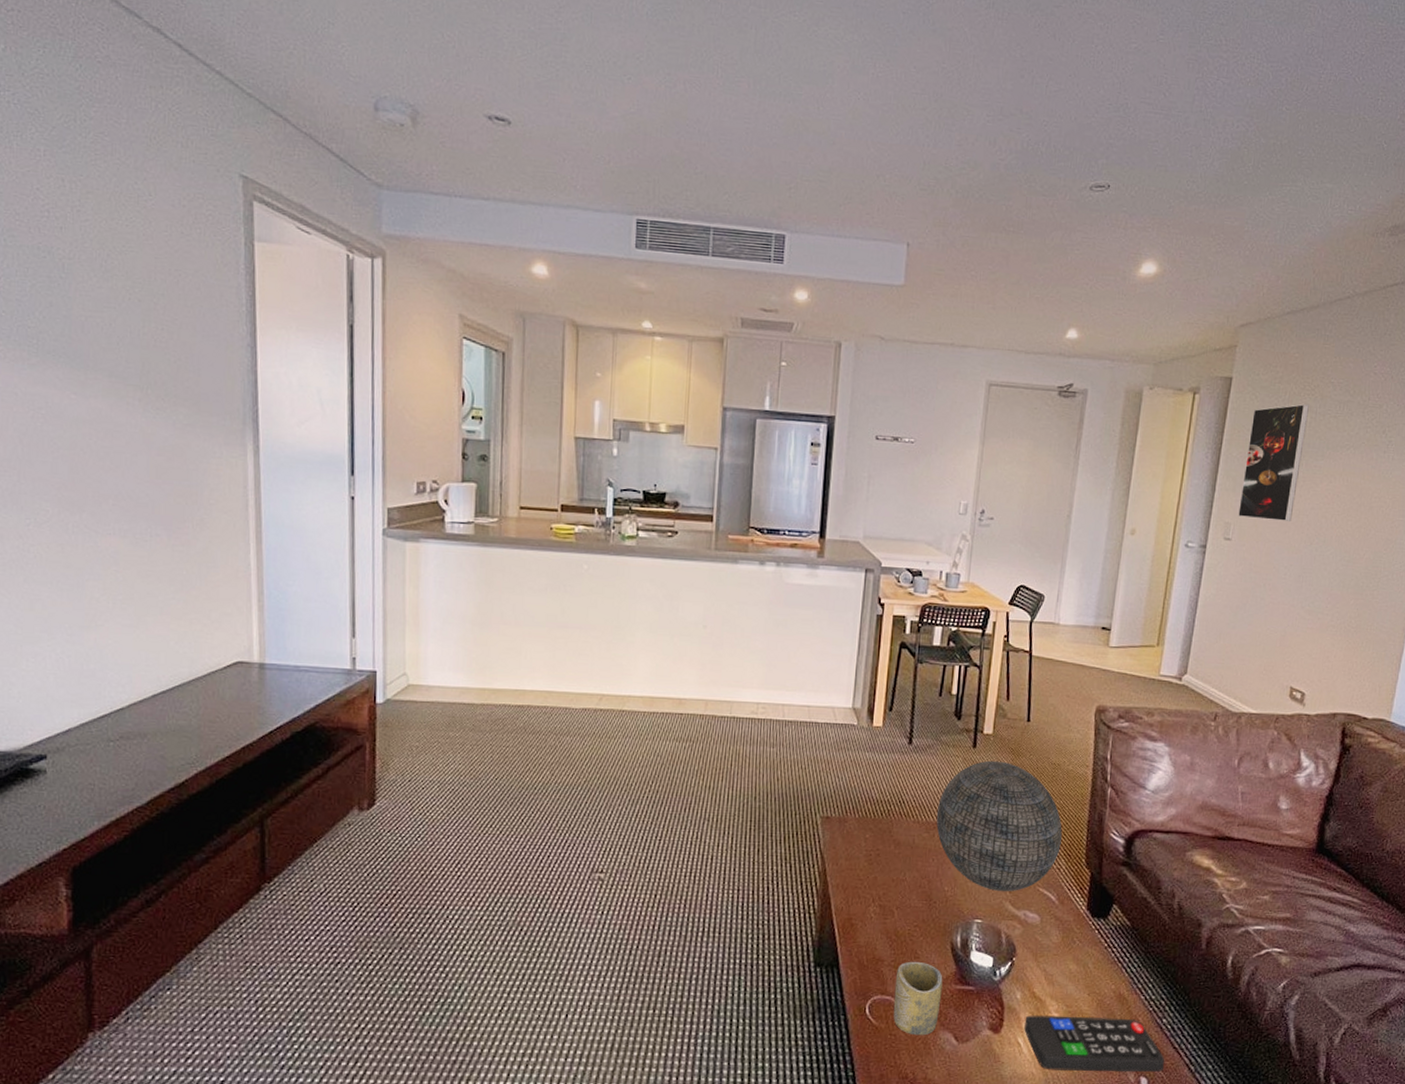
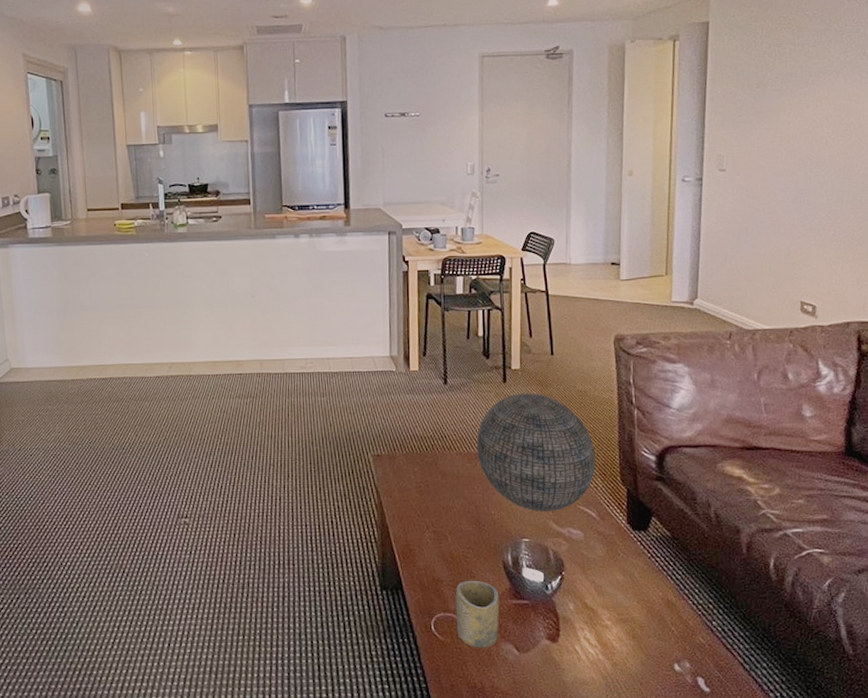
remote control: present [1024,1015,1165,1073] -> none [580,623,720,675]
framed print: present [1238,403,1309,523] -> none [729,37,787,149]

